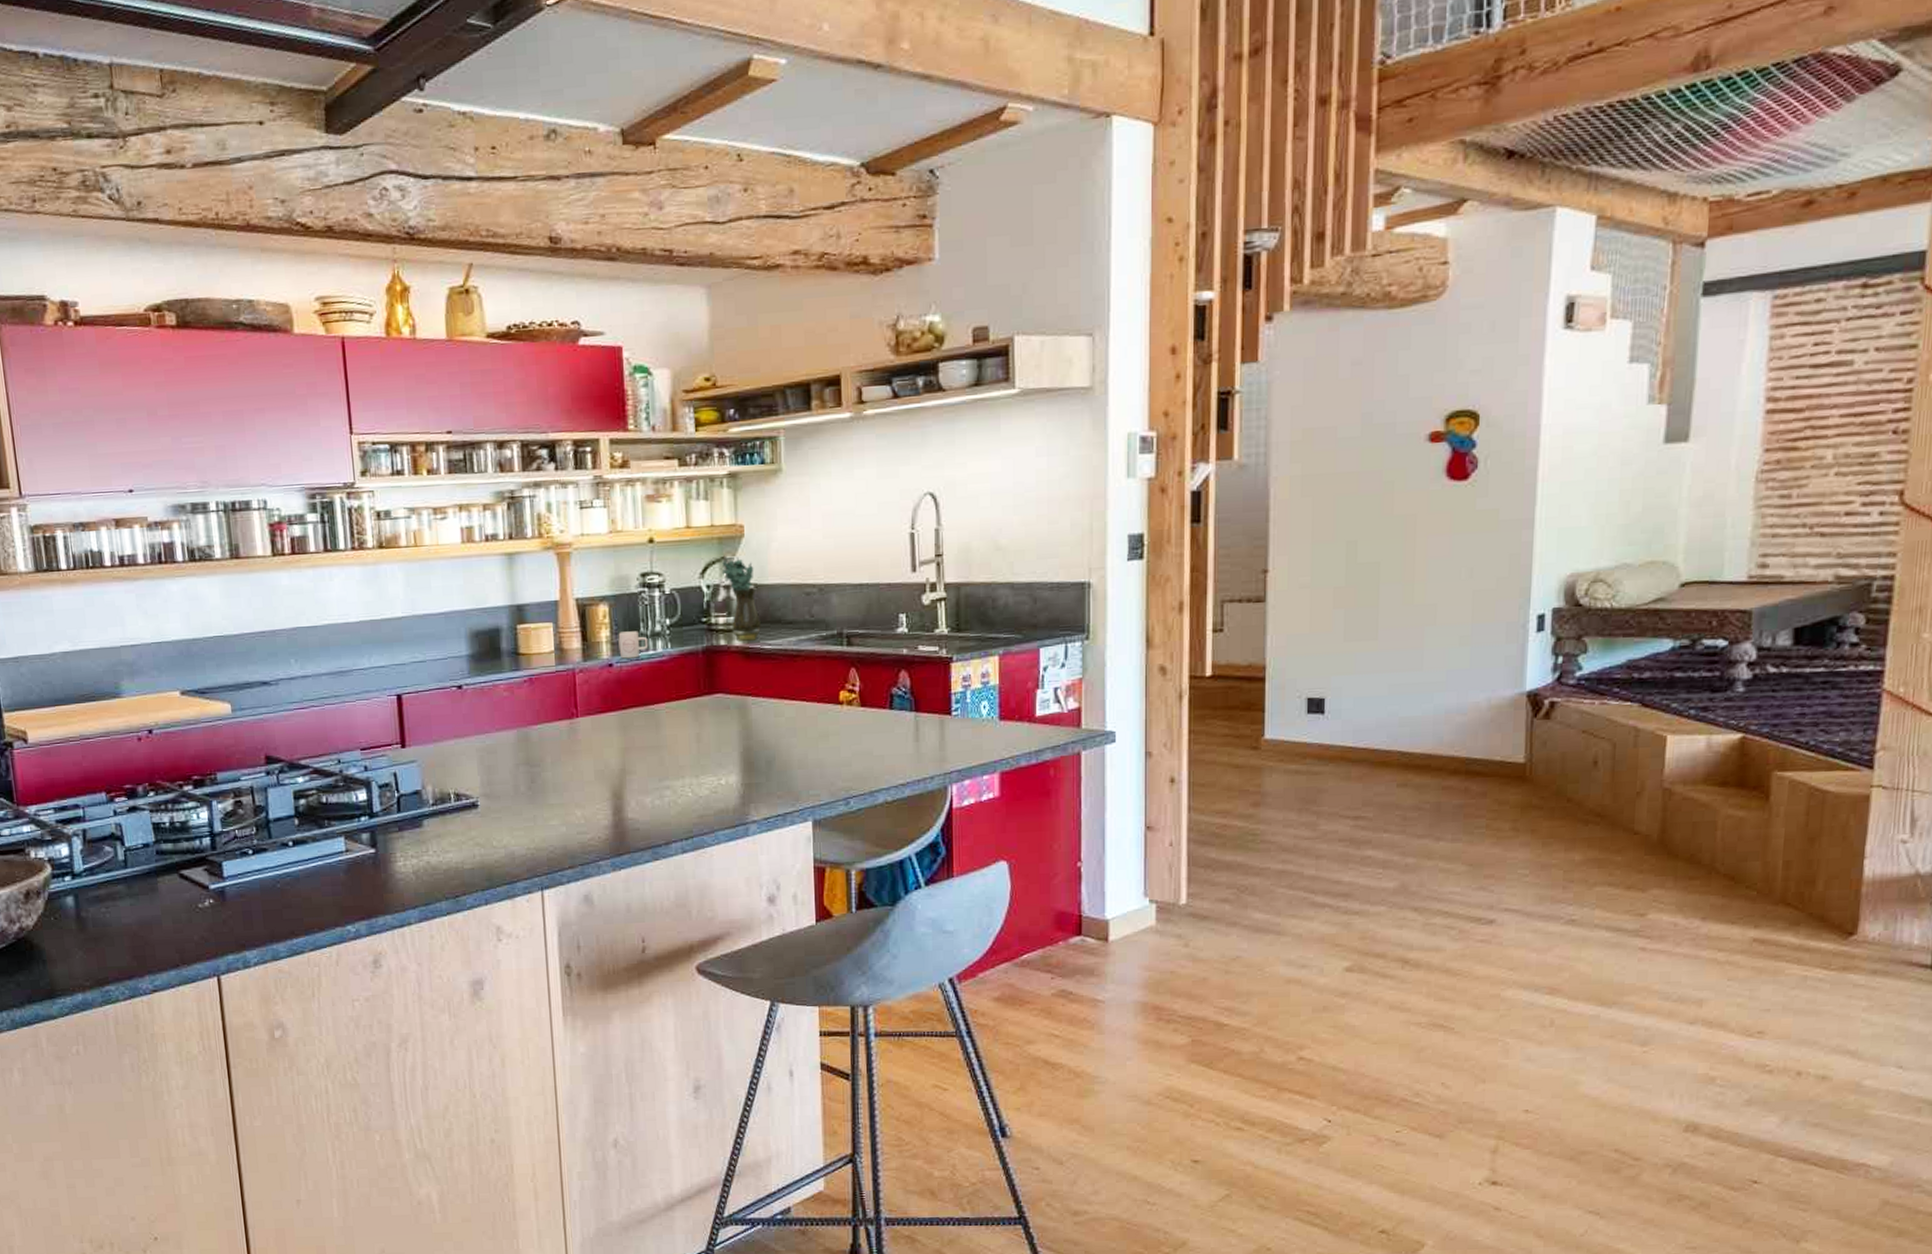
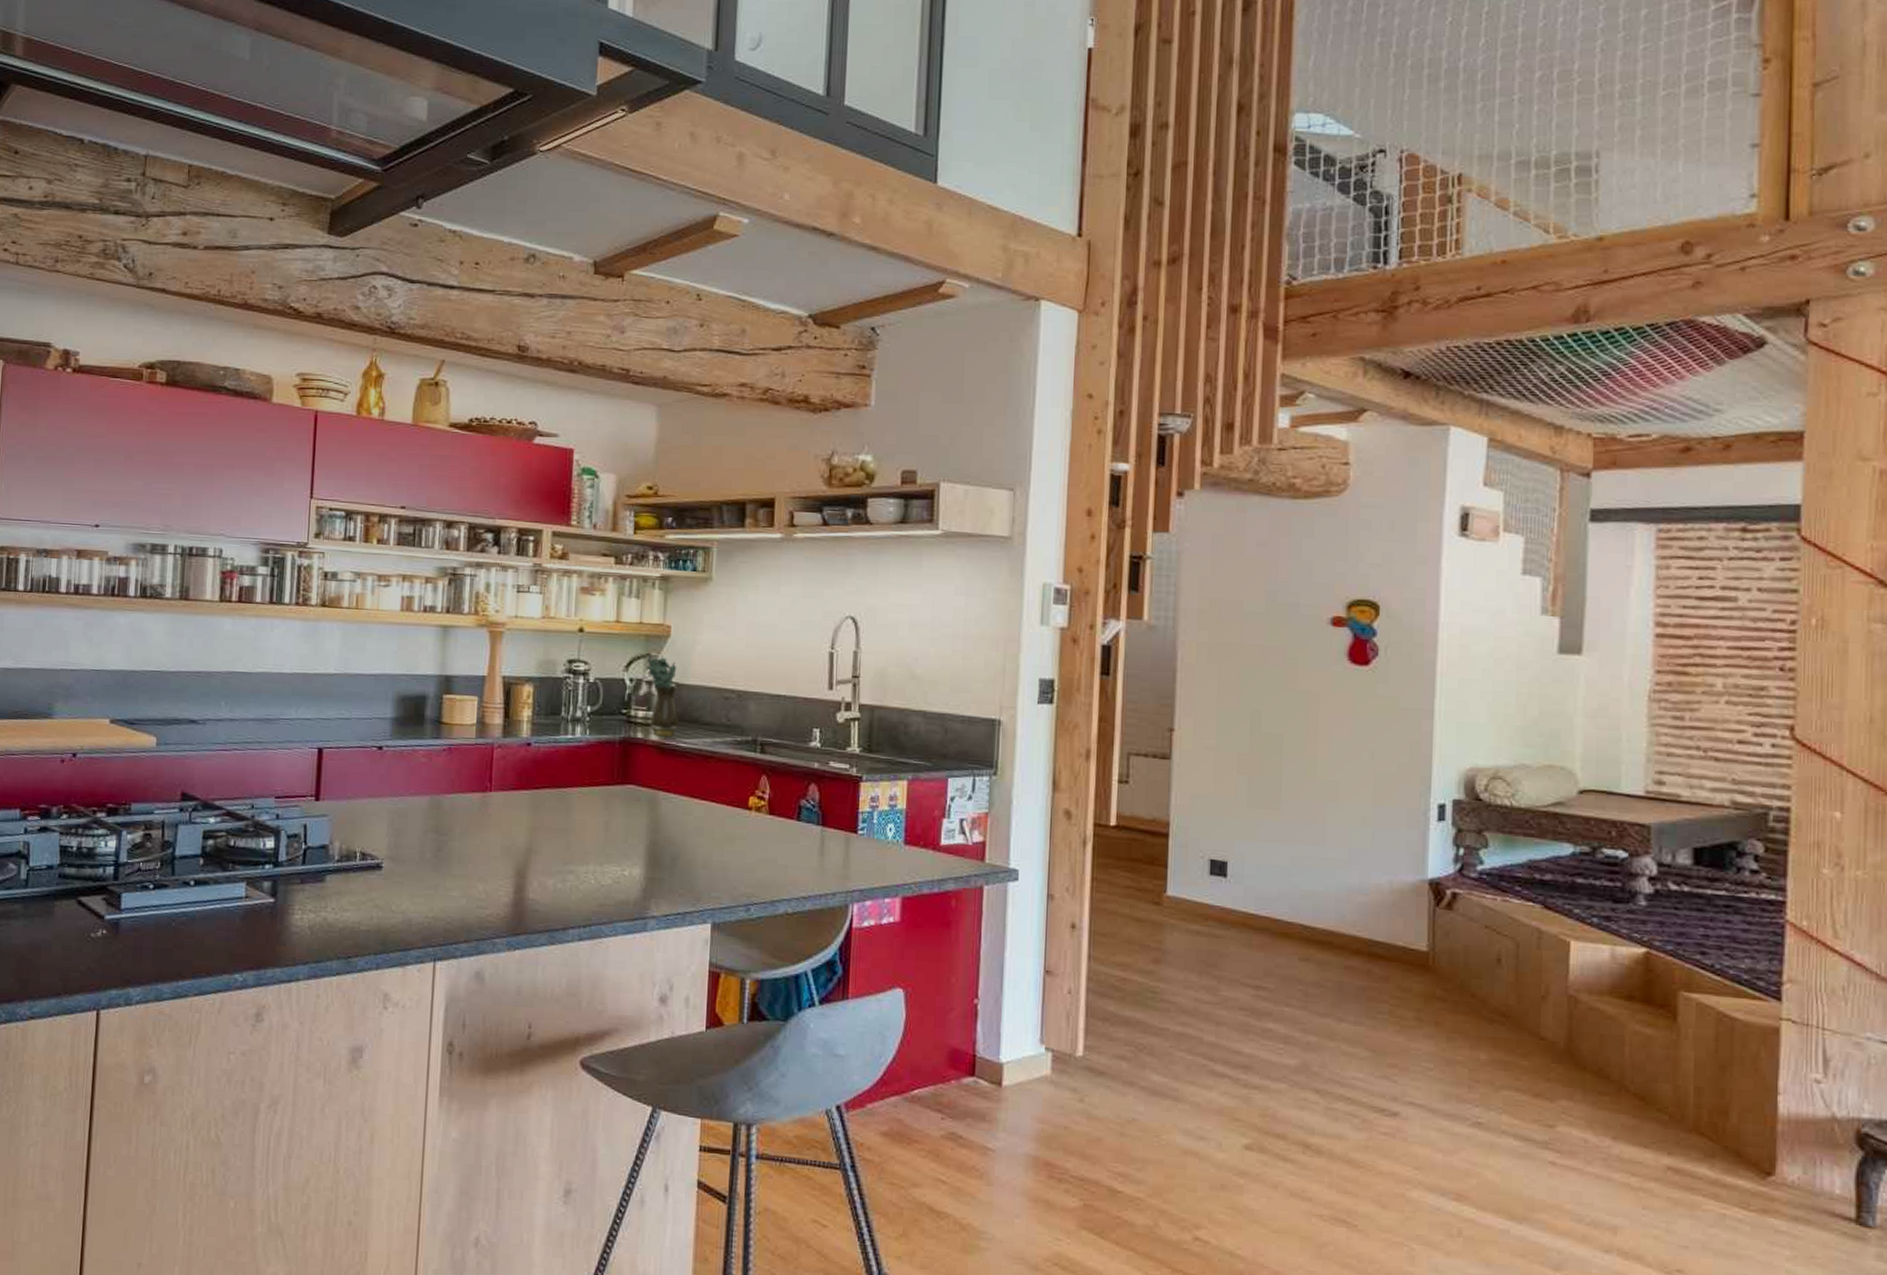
mug: present [618,631,649,659] -> none [538,713,568,741]

